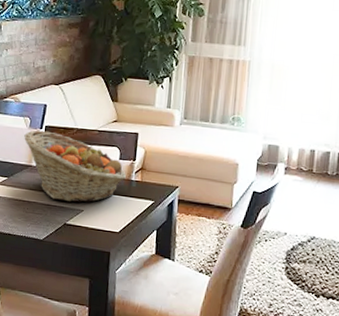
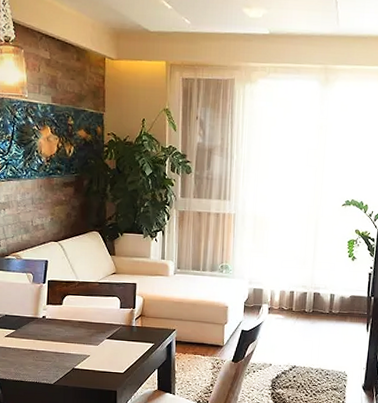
fruit basket: present [24,130,126,203] -> none [28,284,127,349]

